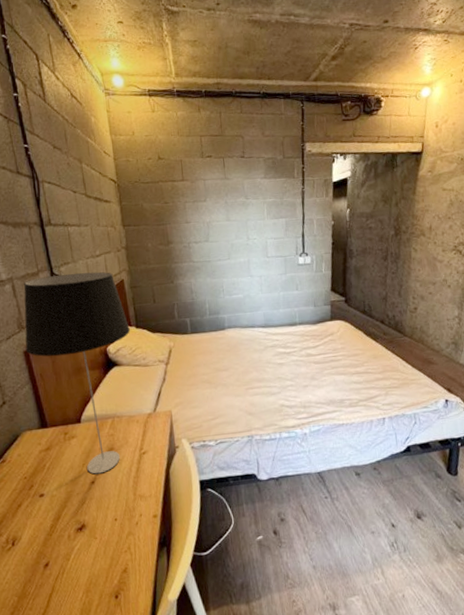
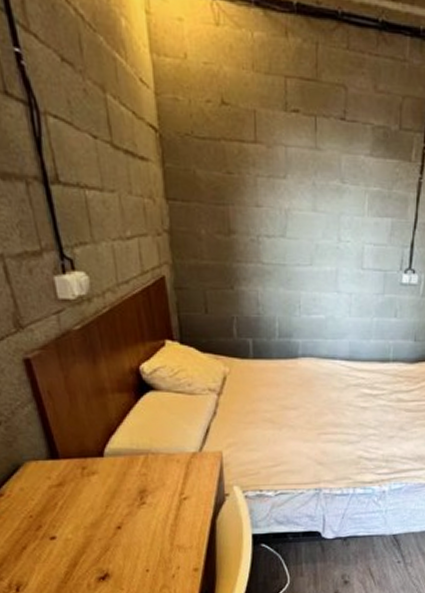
table lamp: present [23,272,130,474] -> none [20,258,172,519]

